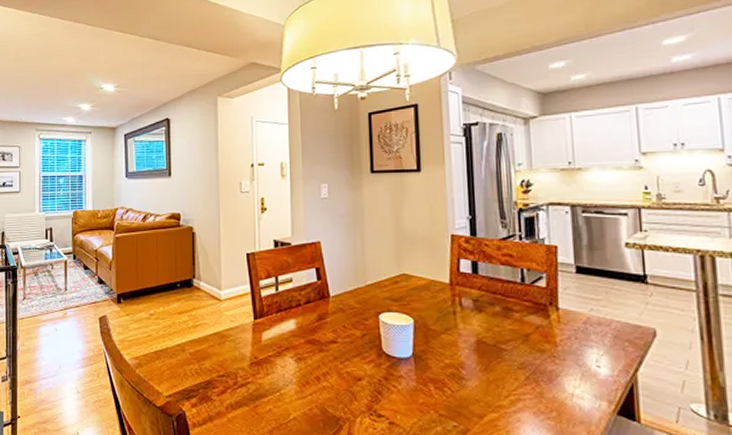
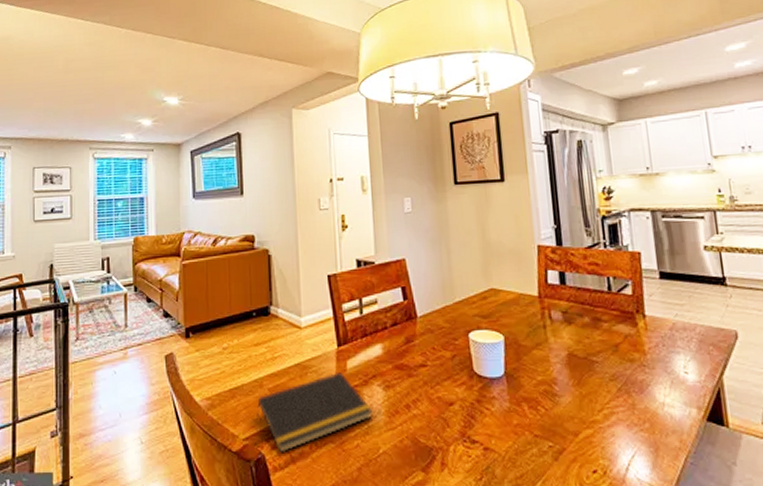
notepad: none [178,343,286,412] -> present [256,372,374,454]

